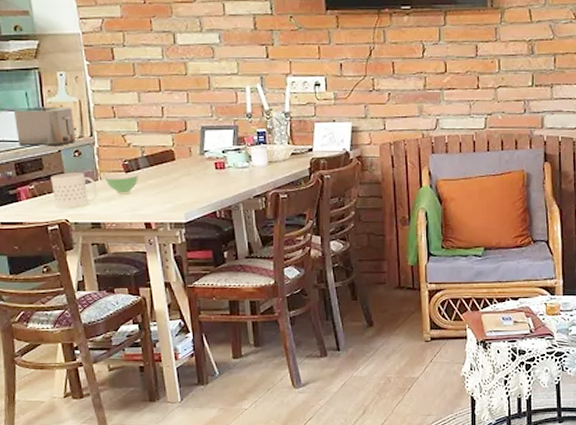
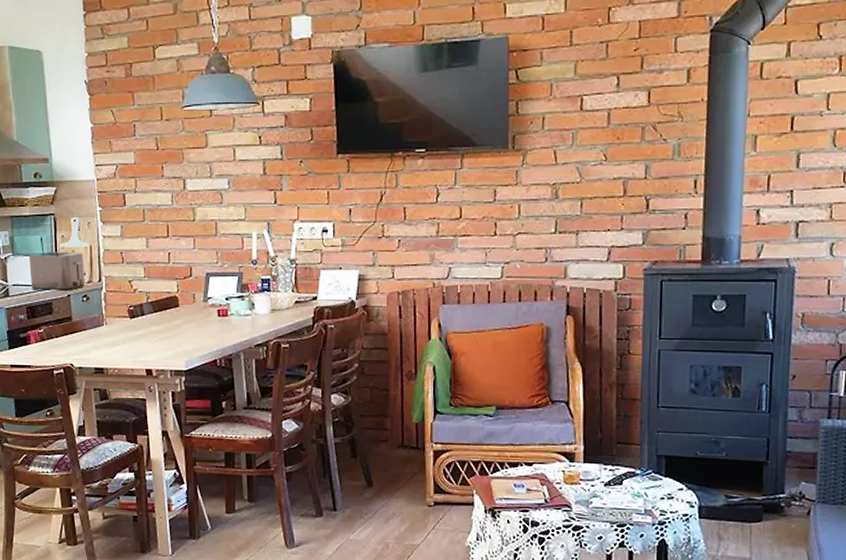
mug: present [50,172,98,209] -> none [59,317,103,353]
bowl: present [105,174,138,195] -> none [110,319,142,341]

